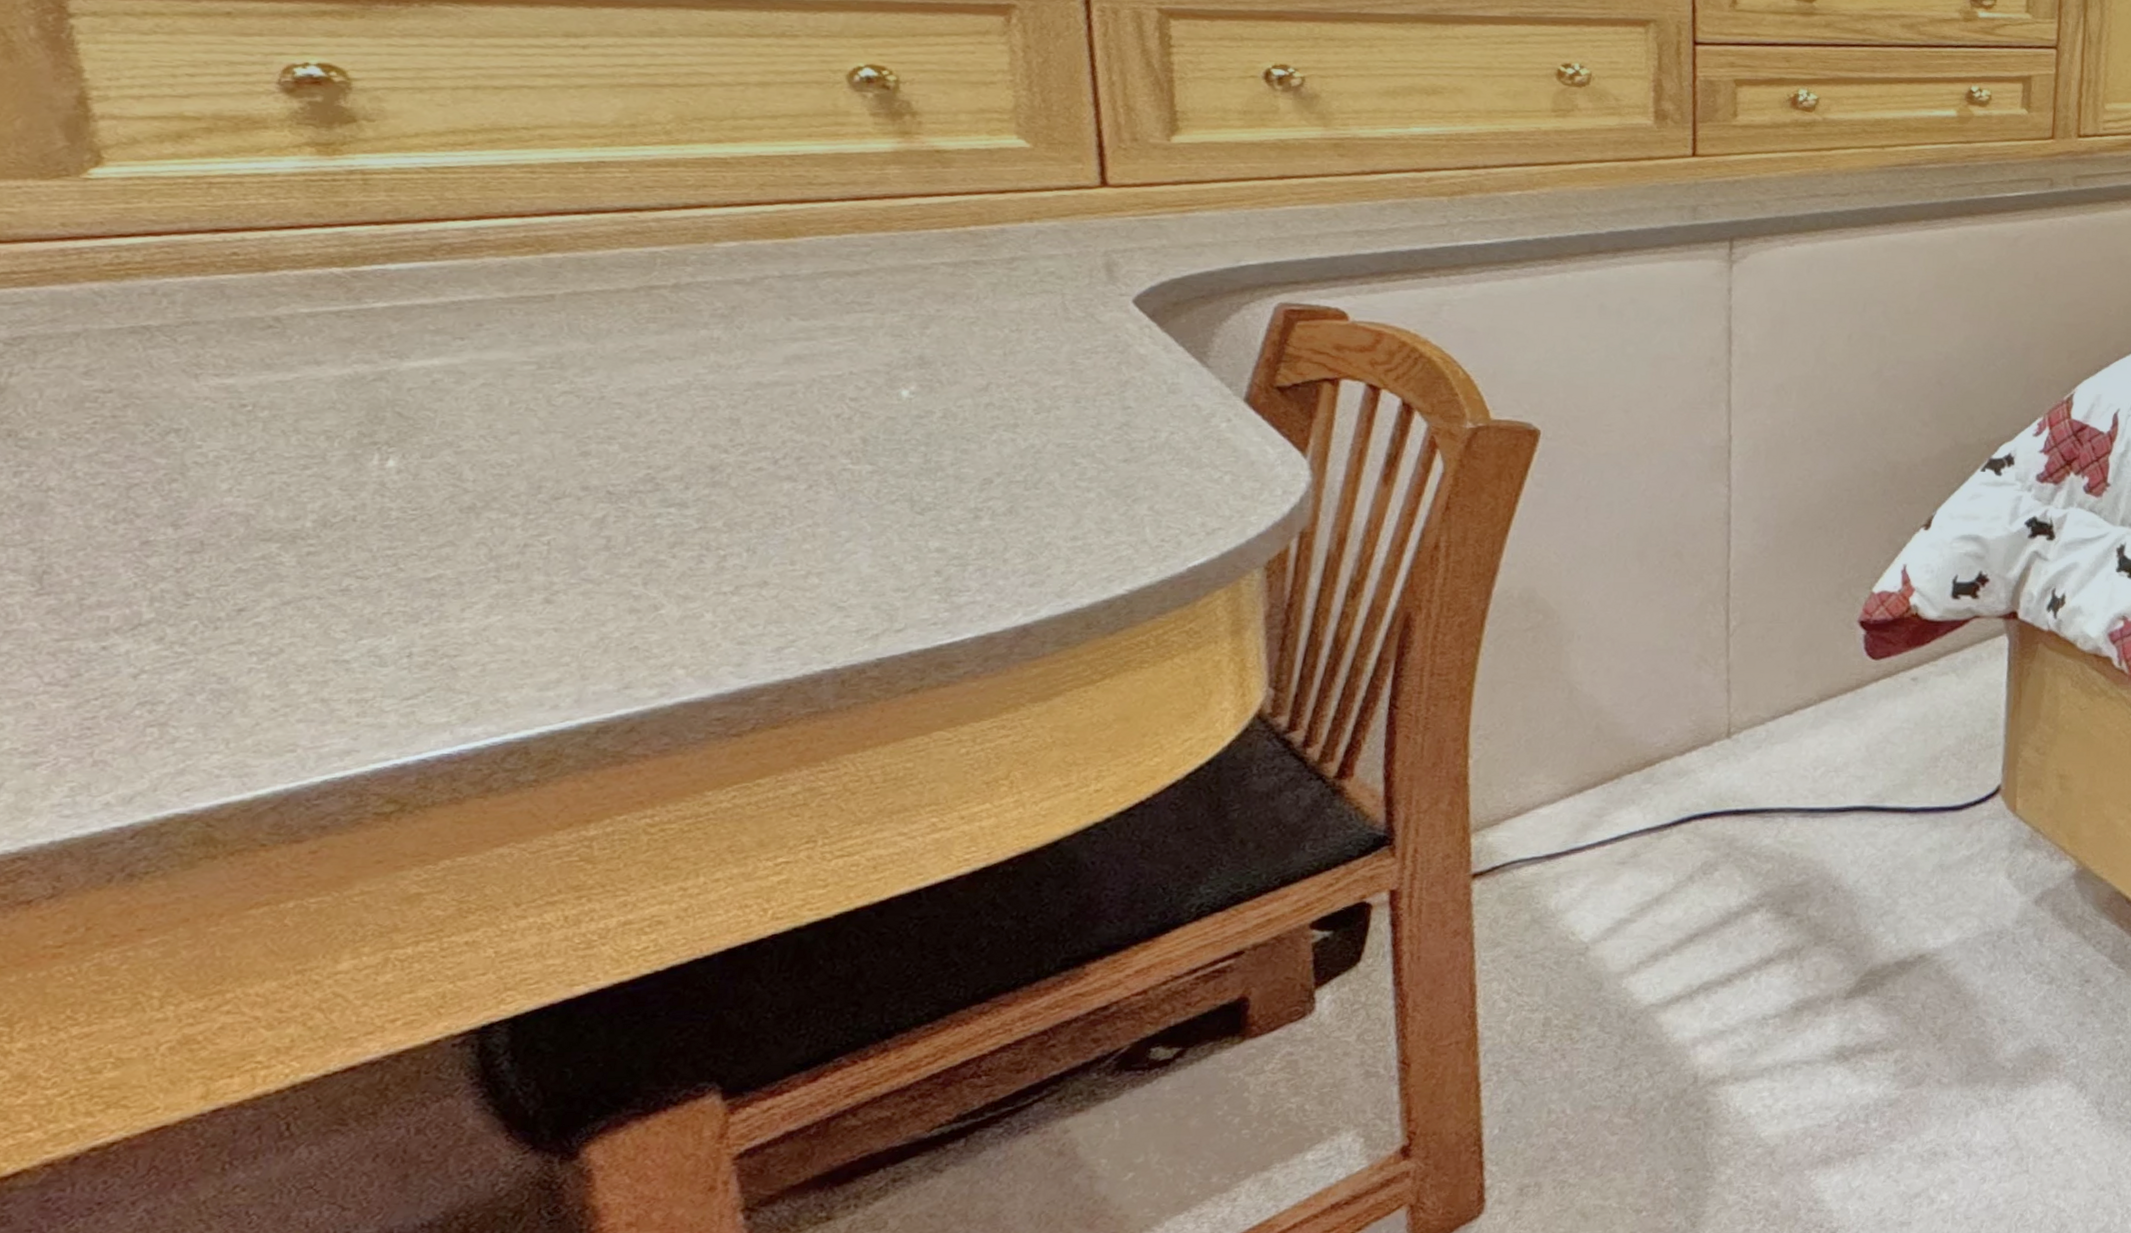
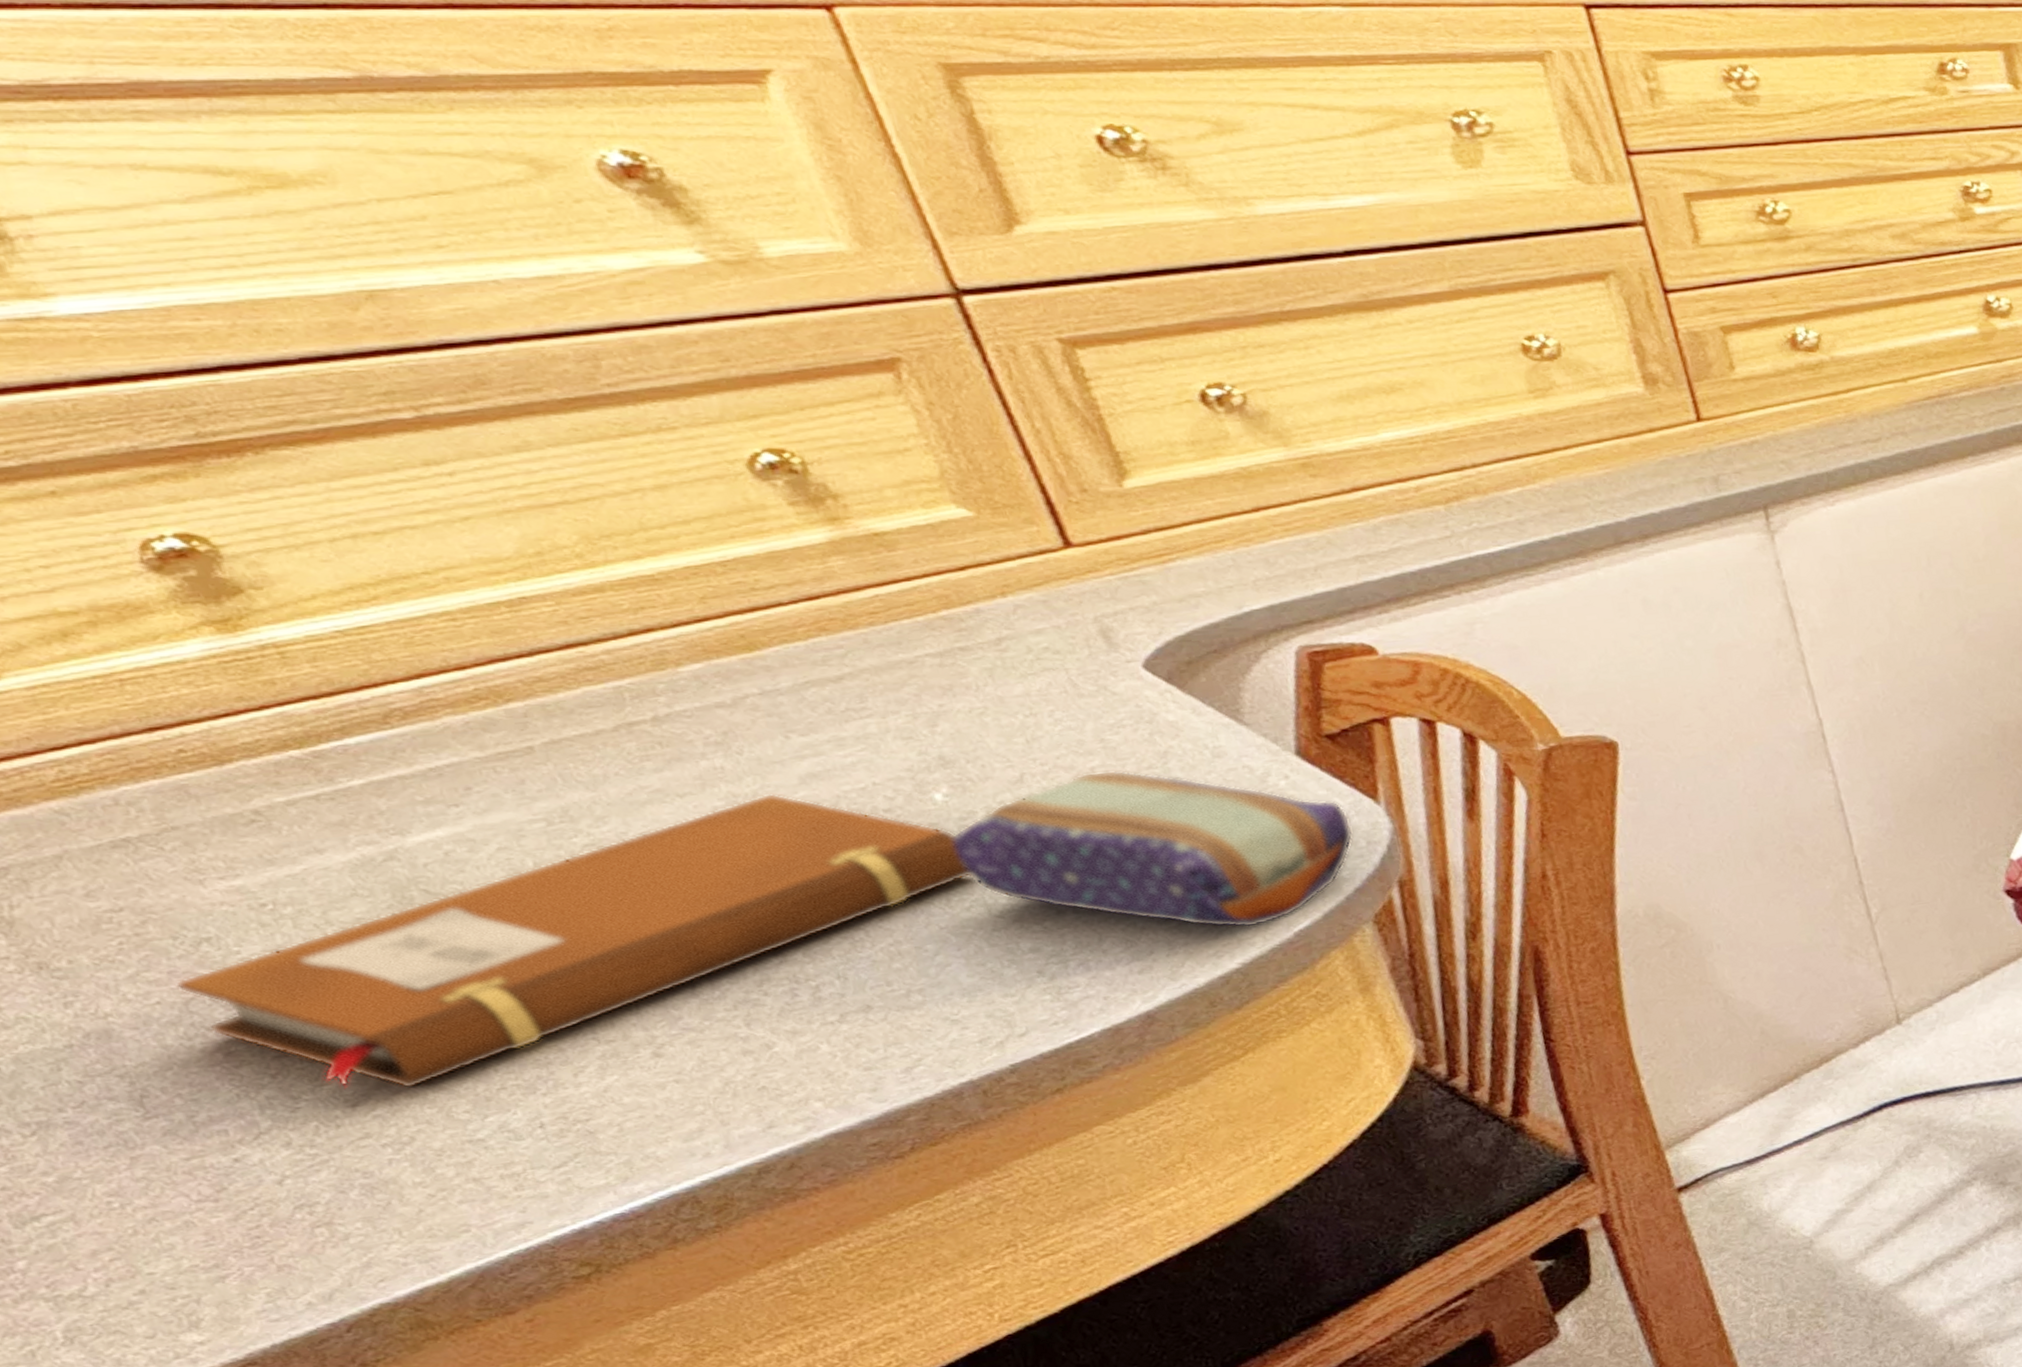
notebook: none [127,368,908,601] -> present [176,793,971,1089]
pencil case: none [901,390,1274,558] -> present [953,770,1354,929]

